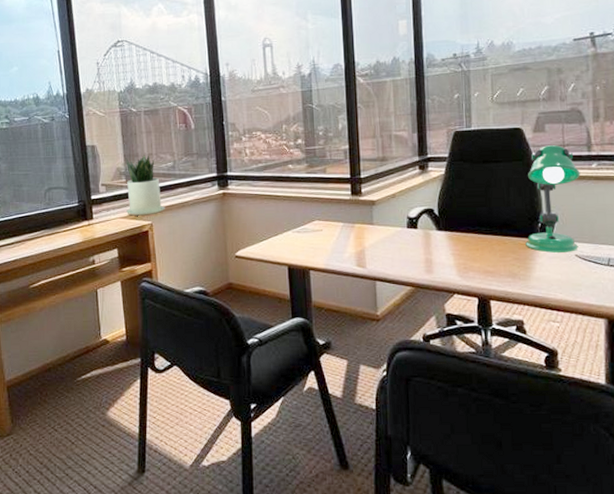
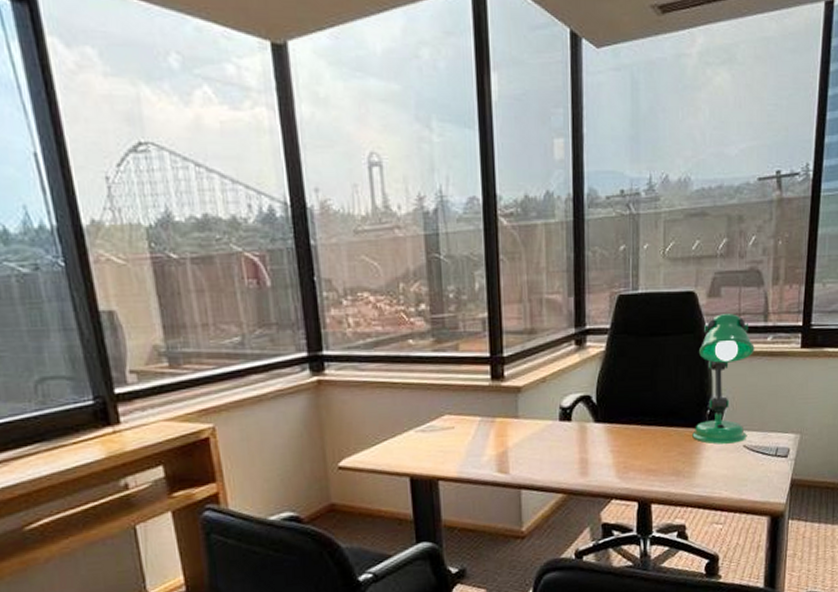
planter: present [125,155,165,216] -> none [165,325,233,417]

